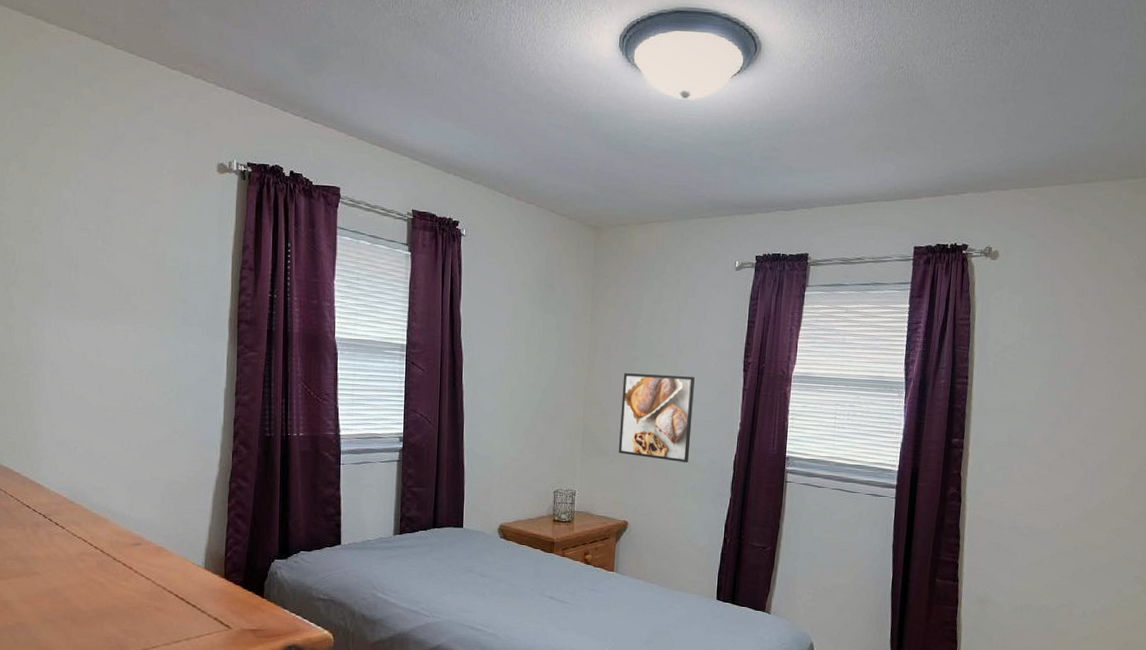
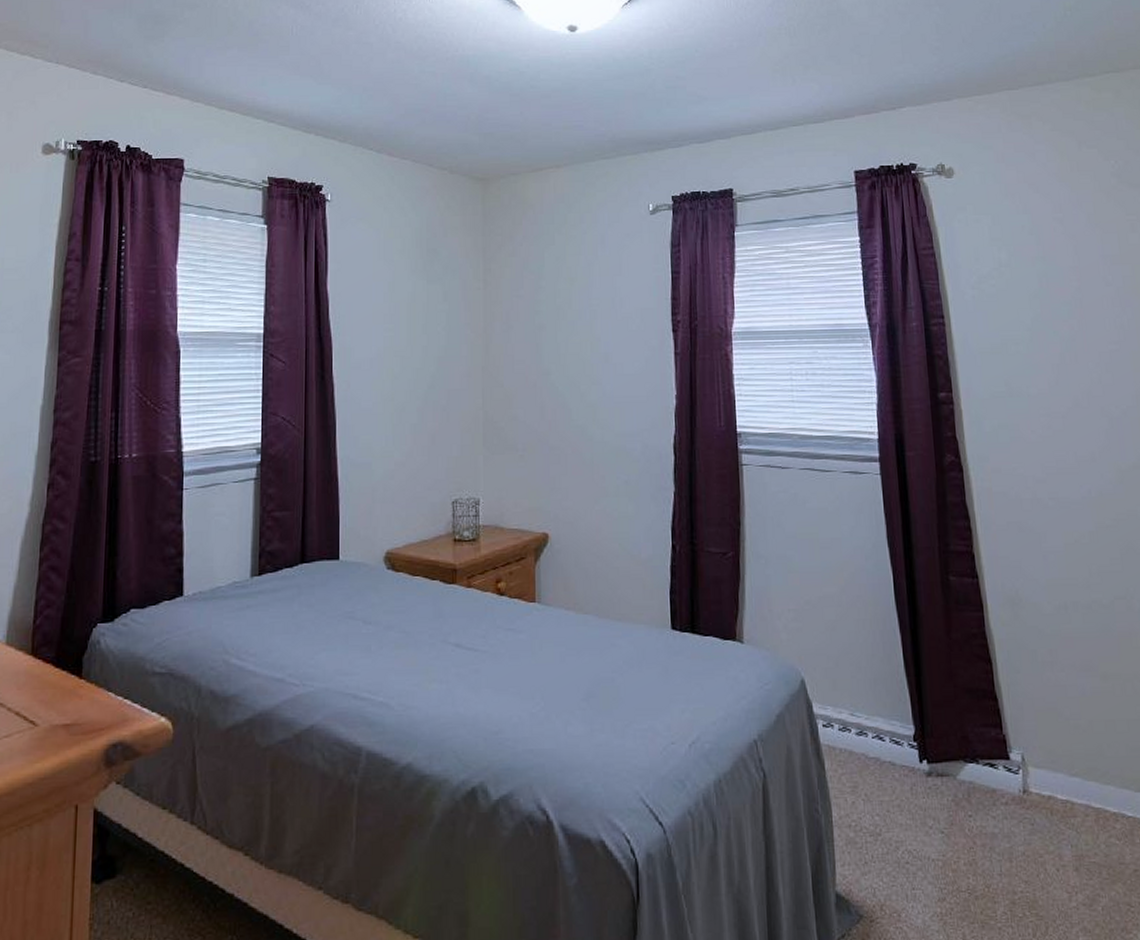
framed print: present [619,373,695,463] -> none [528,344,618,451]

